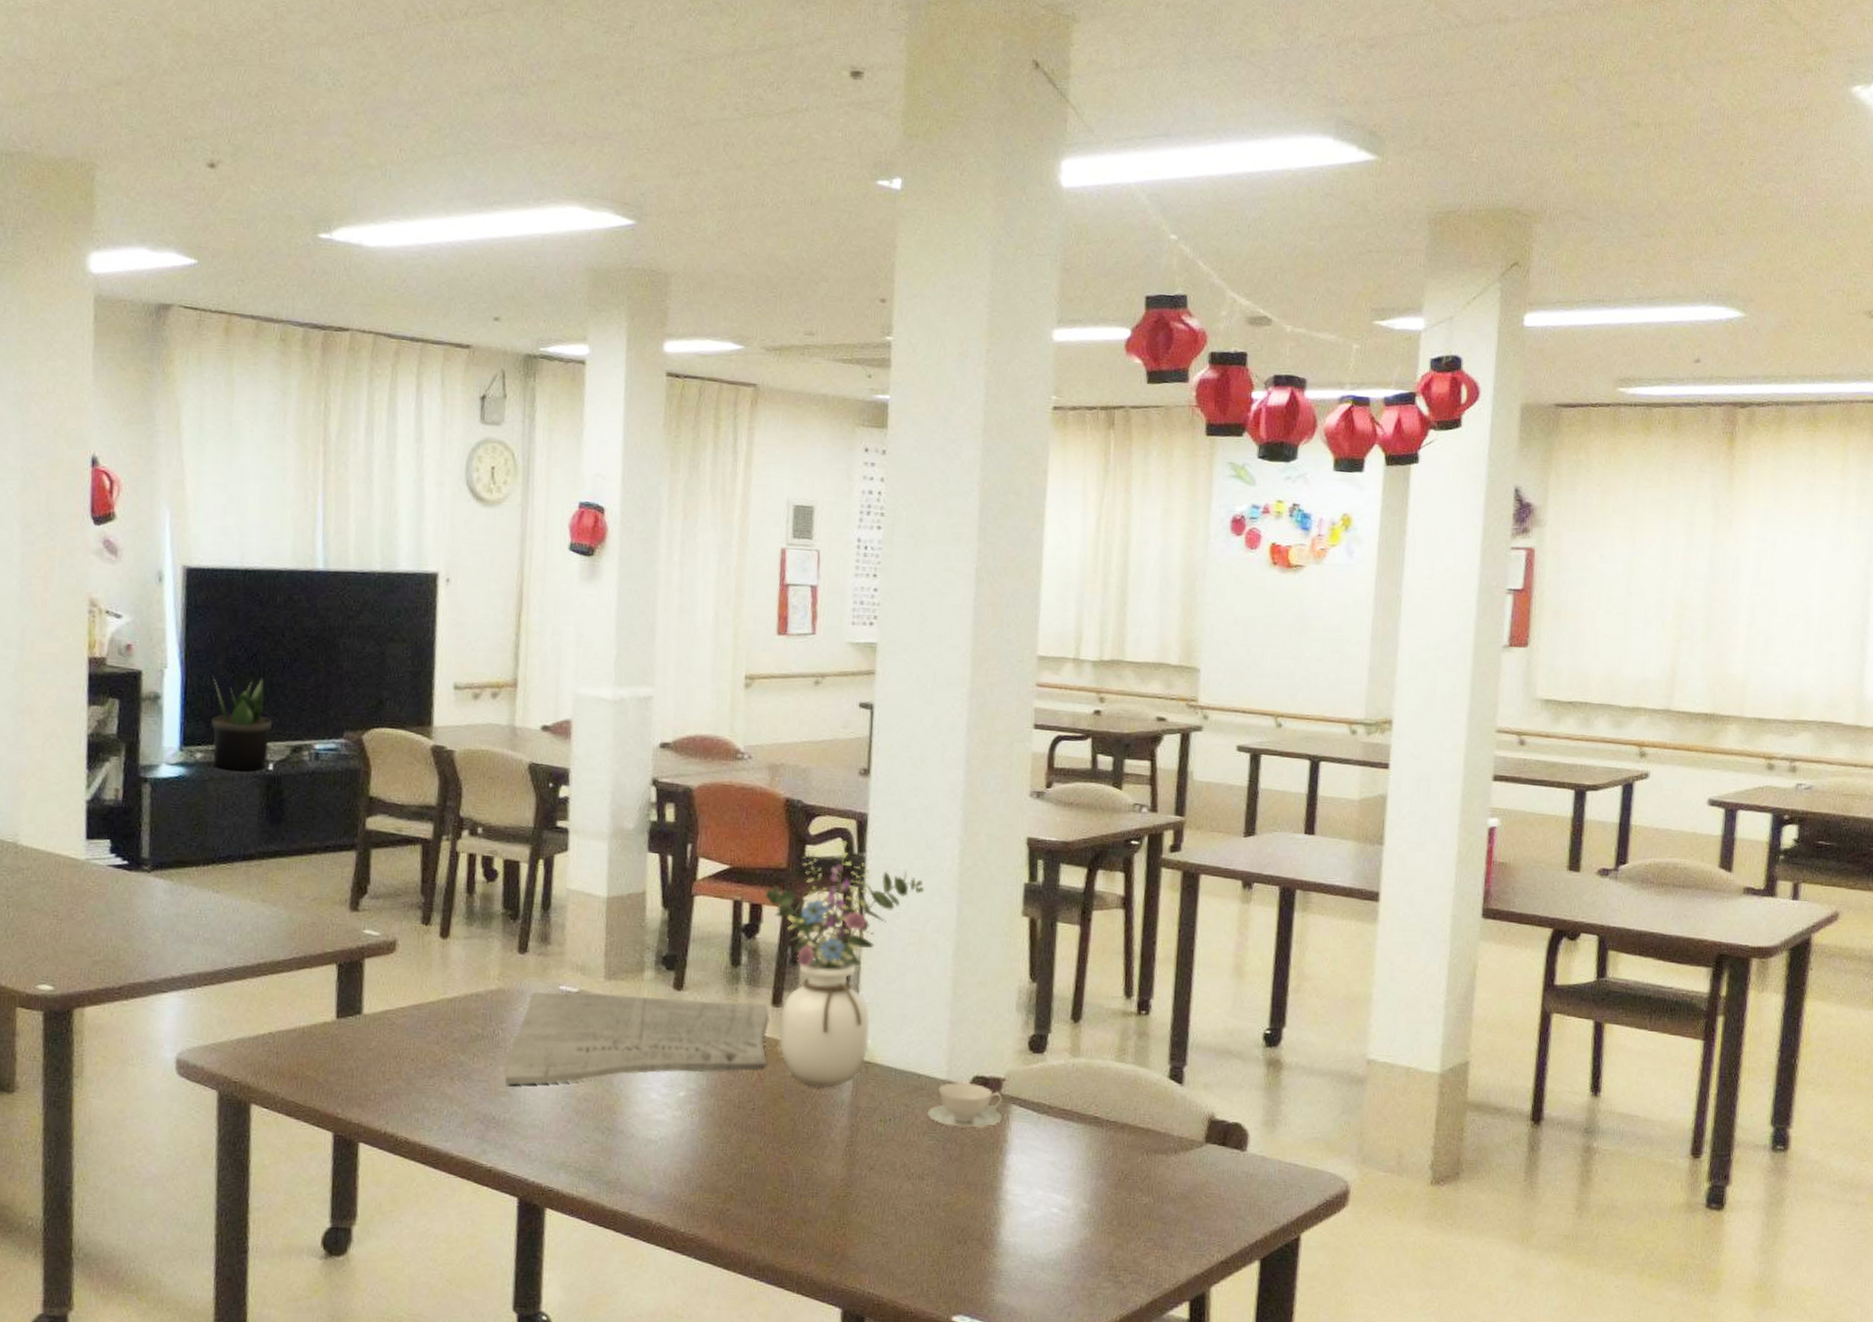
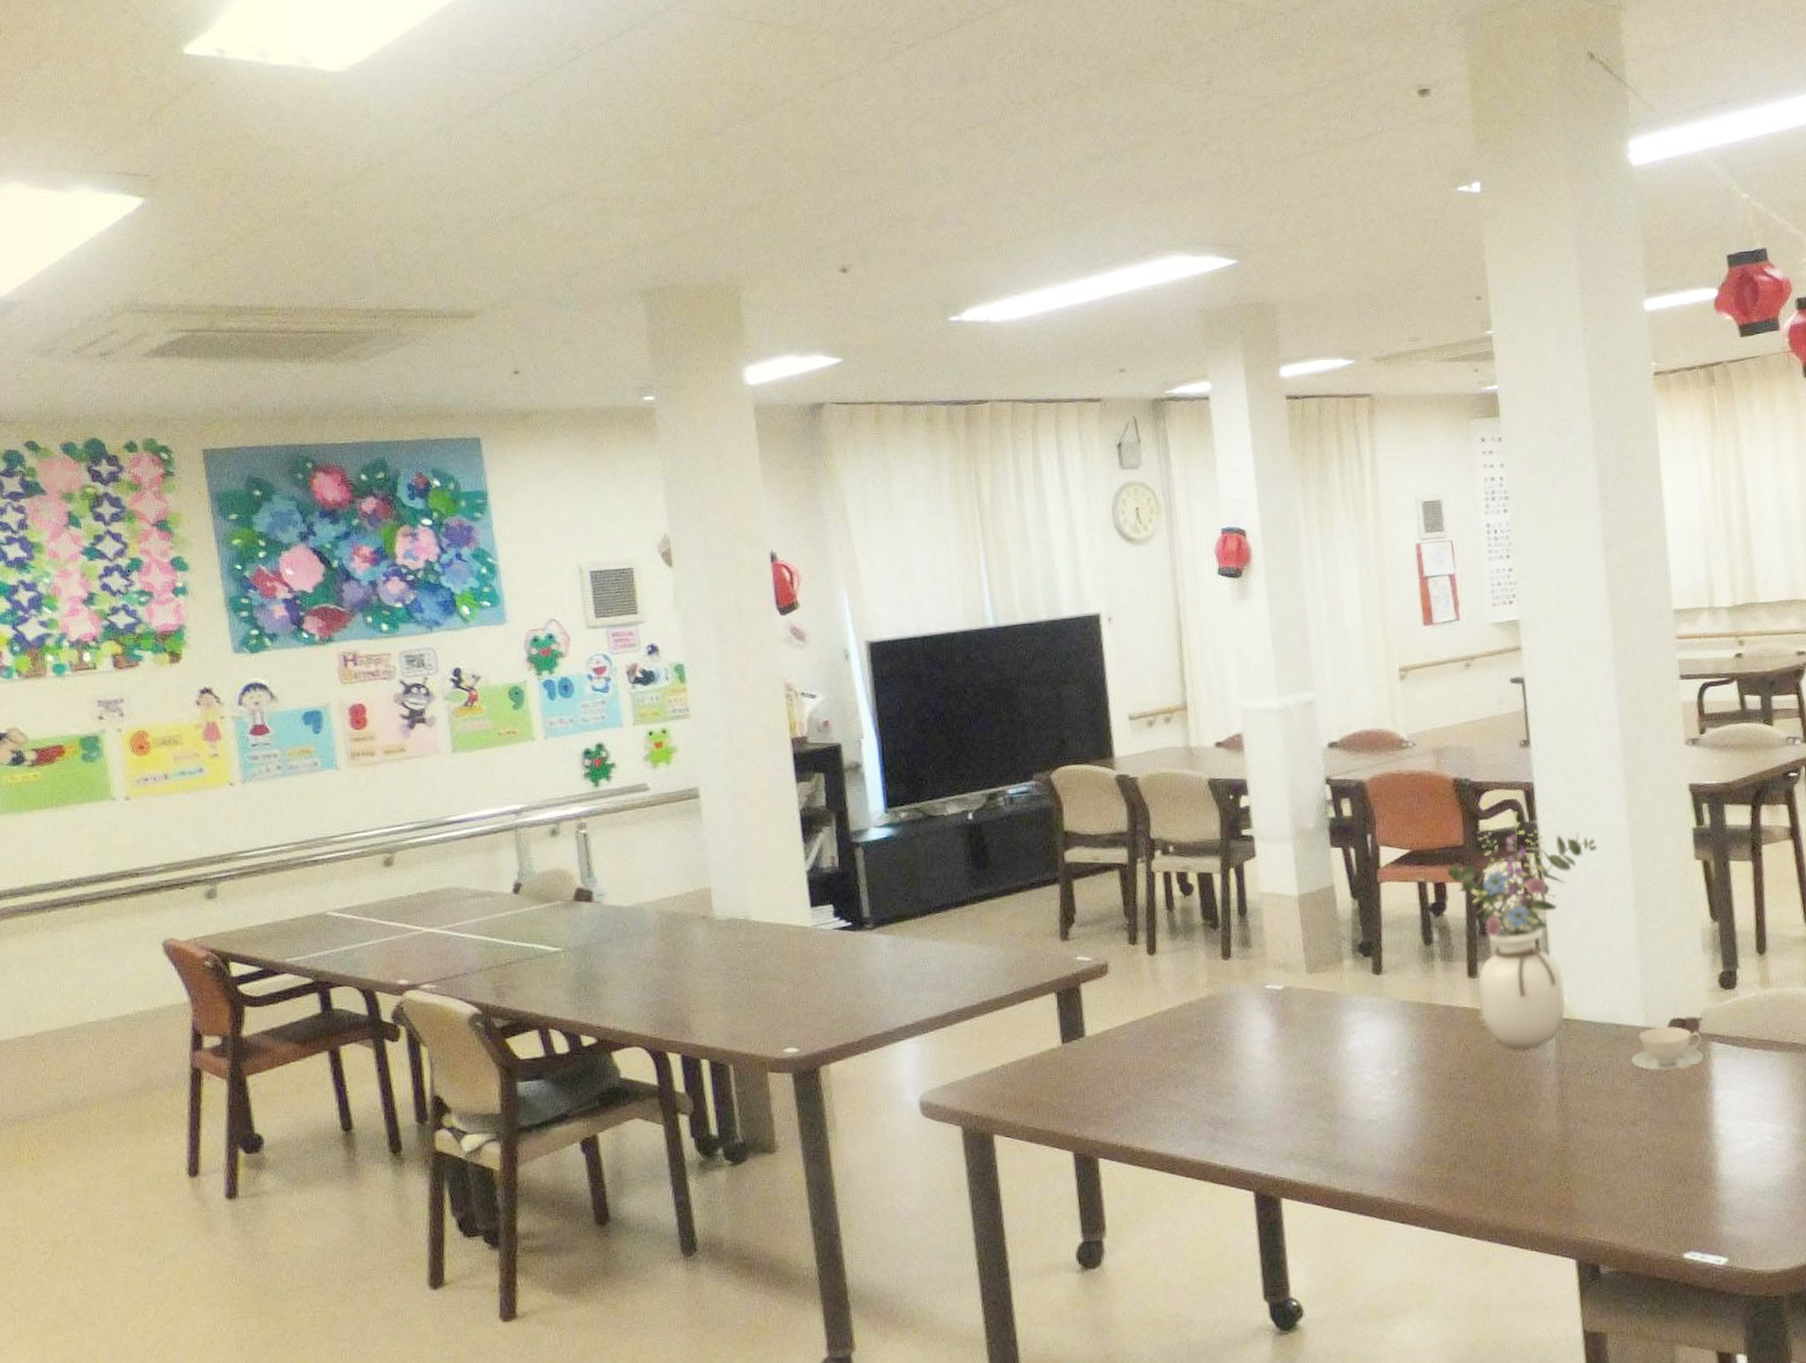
planter: present [211,676,272,773] -> none [907,735,968,826]
newspaper: present [505,991,770,1086] -> none [1225,977,1472,1086]

